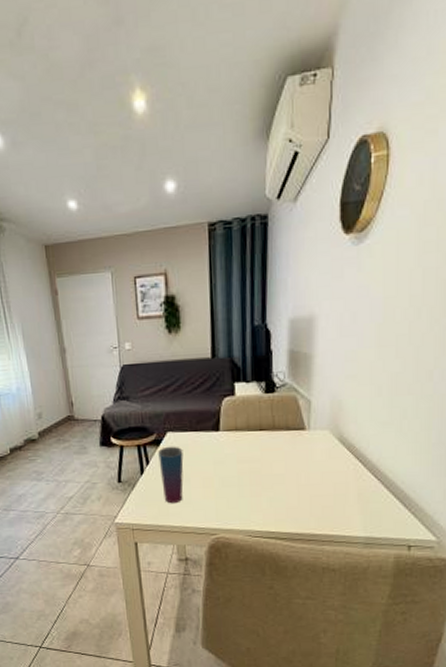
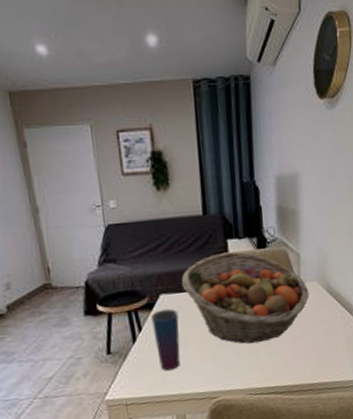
fruit basket: none [187,395,319,488] -> present [181,251,310,344]

